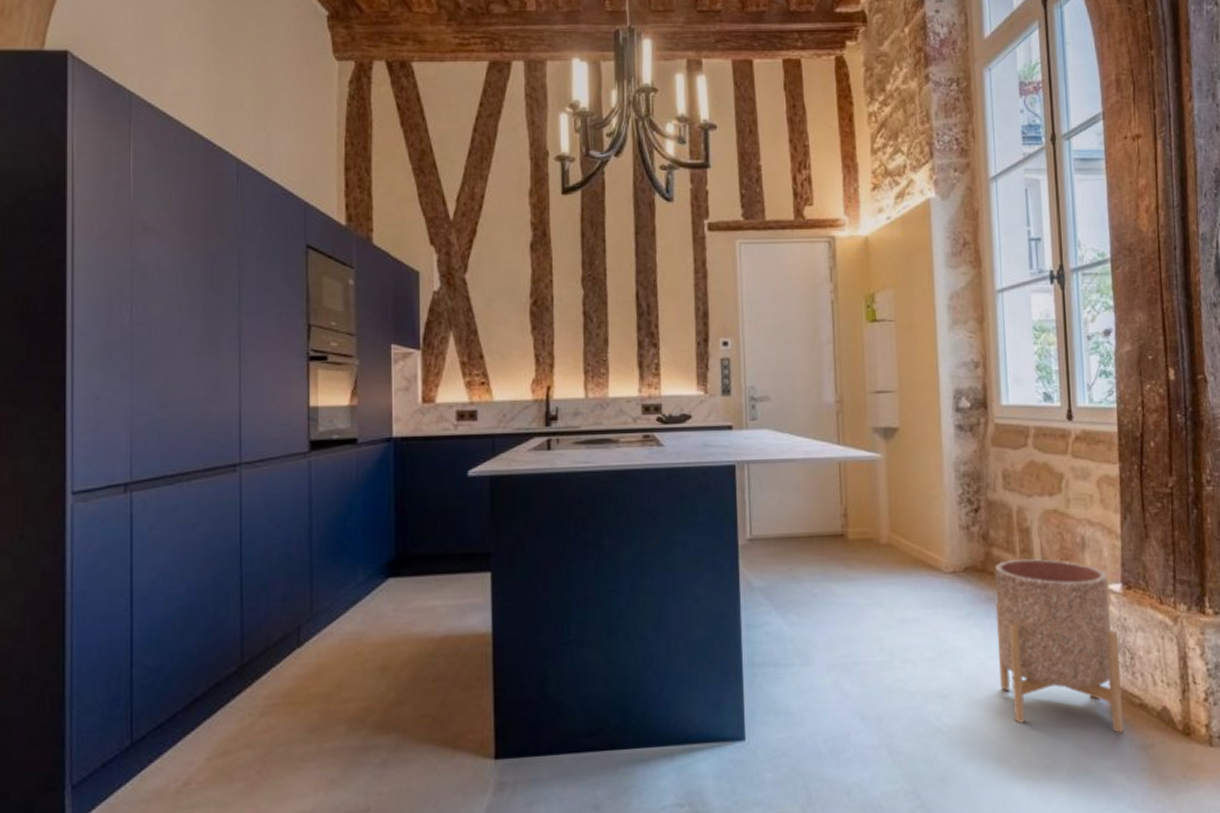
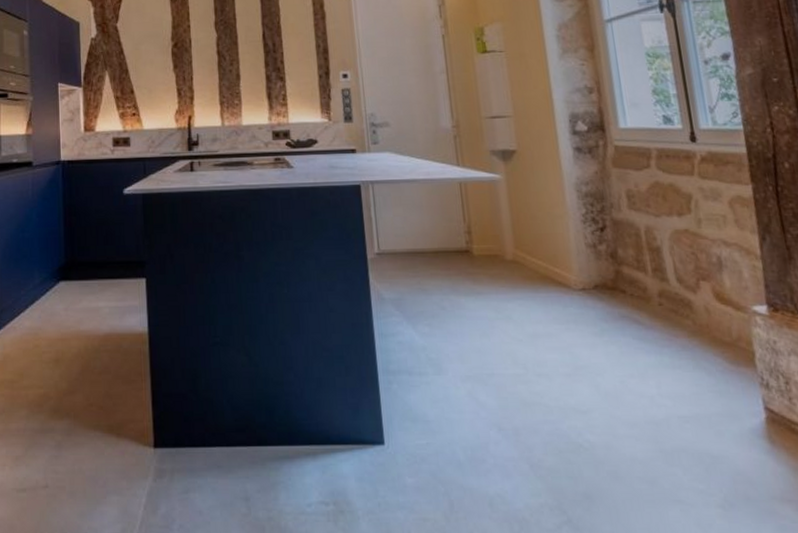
planter: present [994,558,1125,733] -> none [626,277,786,461]

